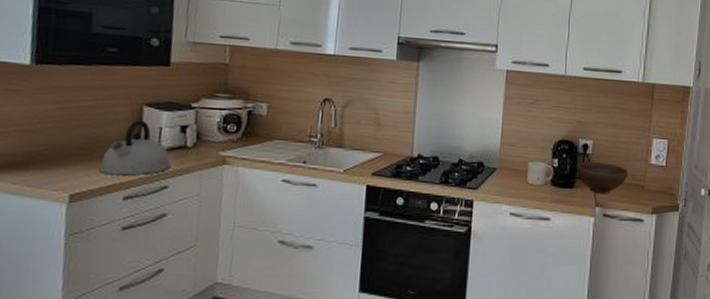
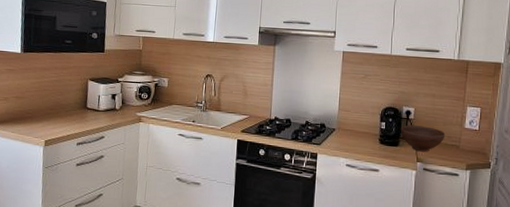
kettle: present [99,120,172,176] -> none [62,90,106,129]
mug: present [526,161,555,186] -> none [359,123,383,144]

